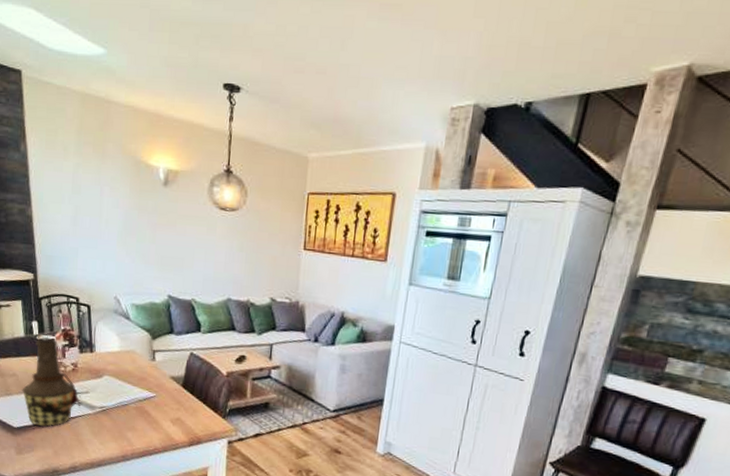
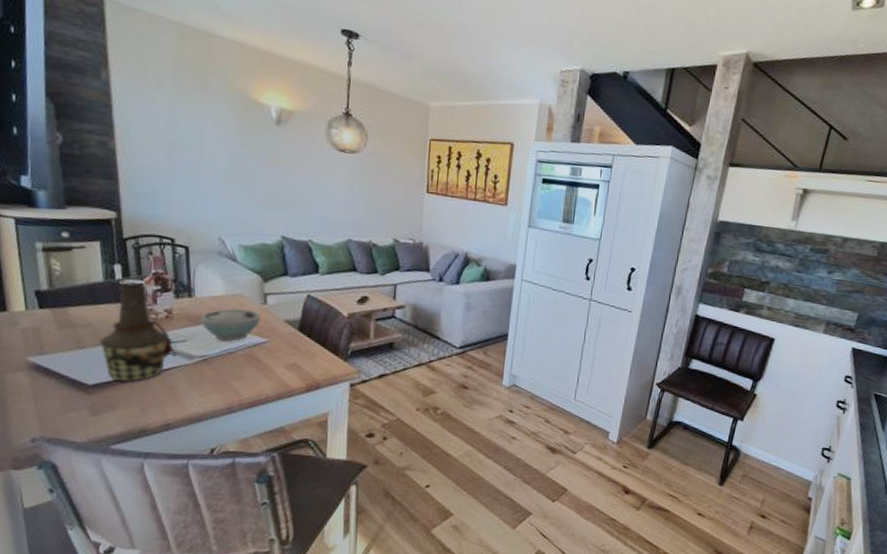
bowl: none [100,363,151,394] -> present [201,308,262,341]

